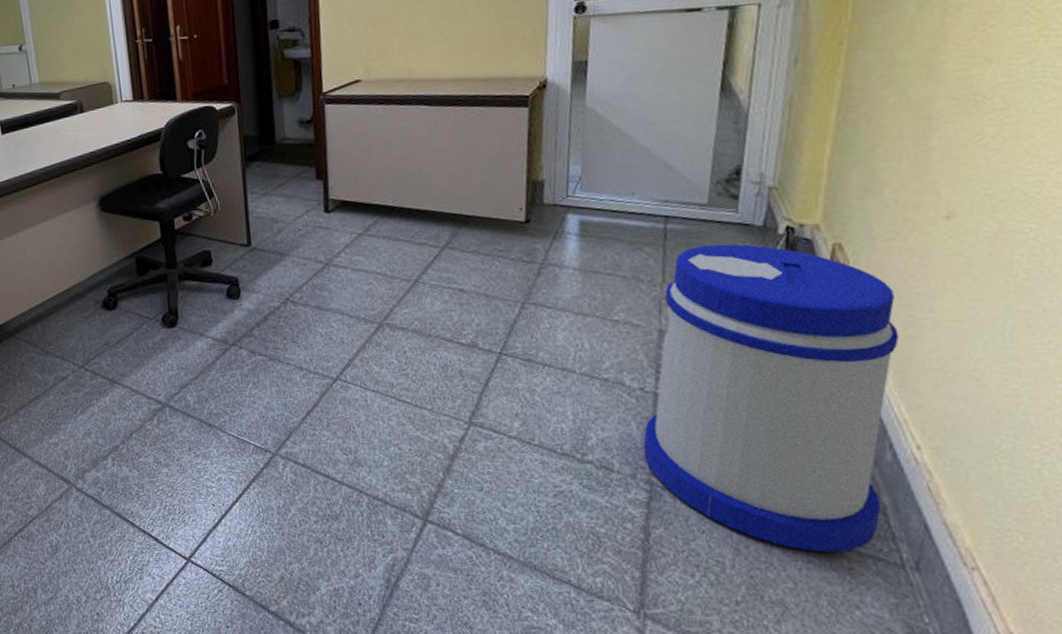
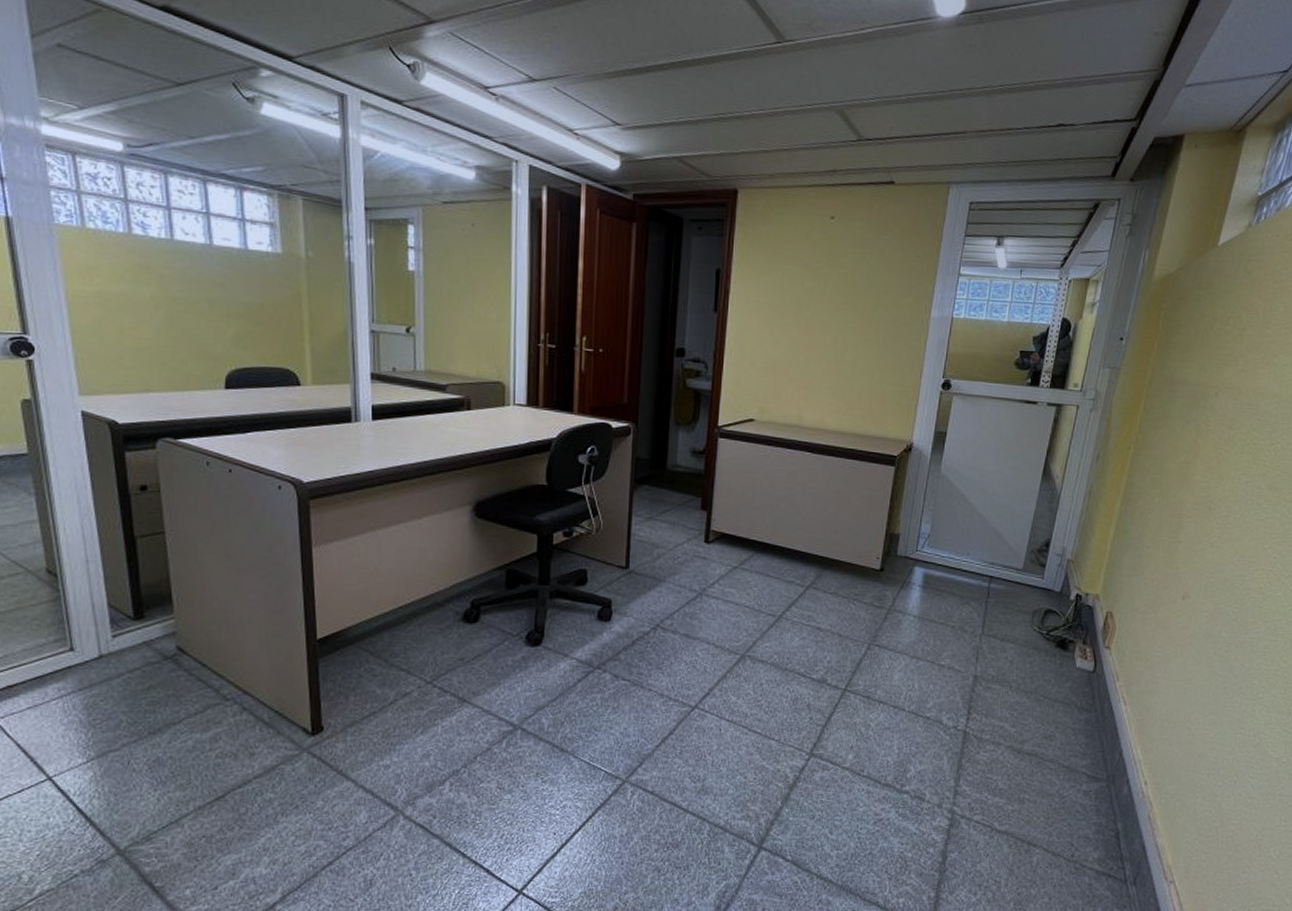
trash can: present [643,243,899,552] -> none [950,604,1143,871]

